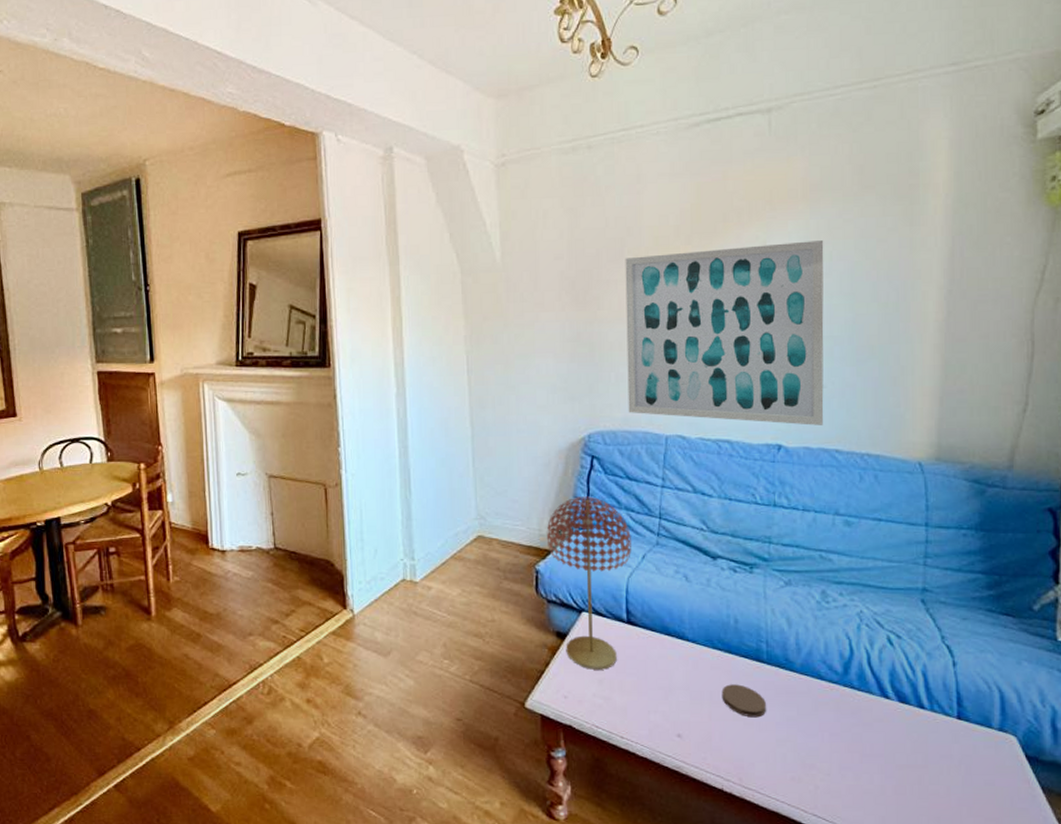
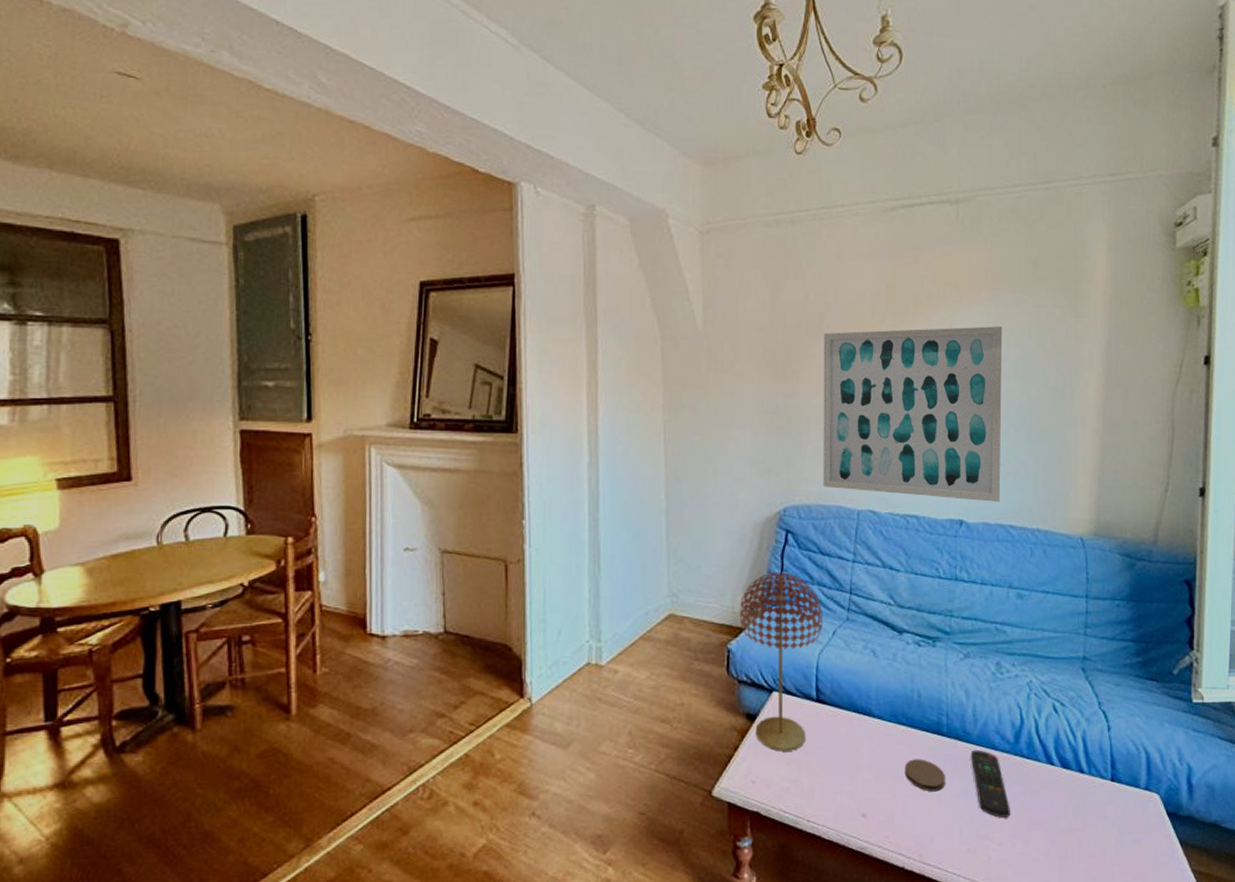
remote control: none [794,678,839,748] -> present [970,749,1010,818]

